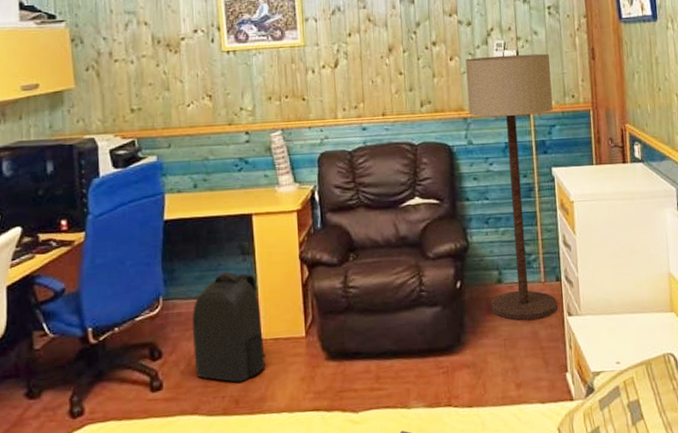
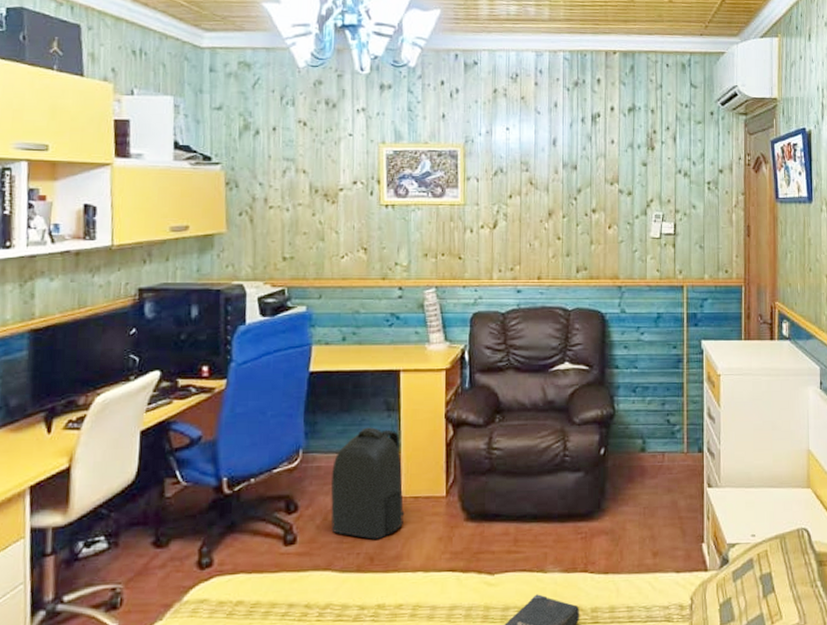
floor lamp: present [466,53,559,321] -> none [624,227,707,490]

